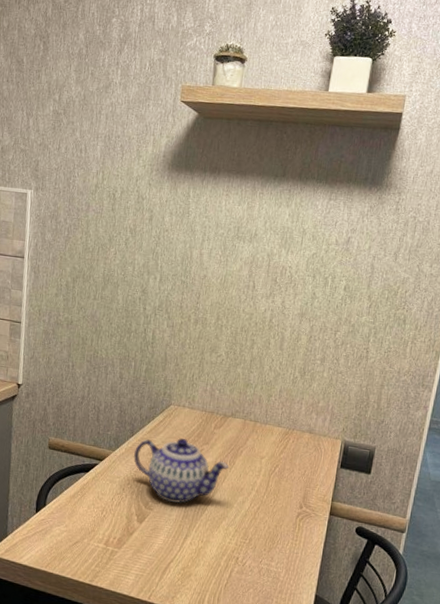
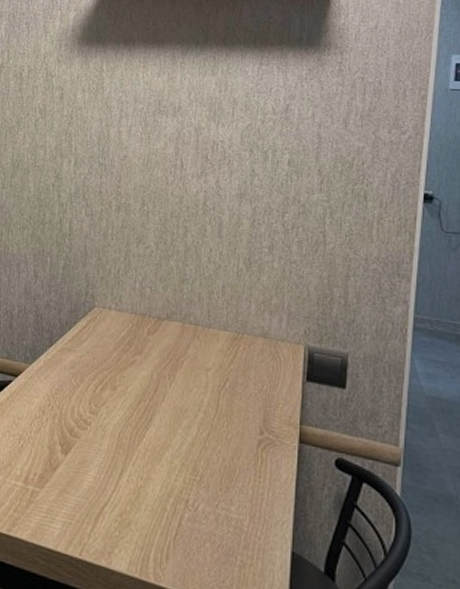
teapot: present [133,438,229,504] -> none [53,346,169,430]

